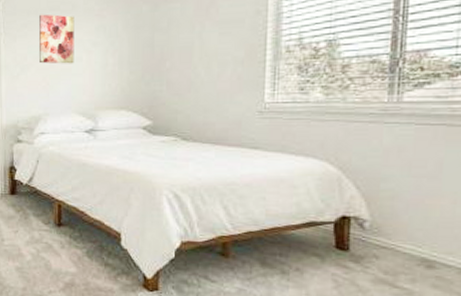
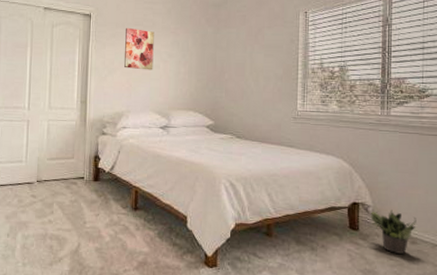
potted plant: none [366,224,436,282] -> present [370,209,416,255]

